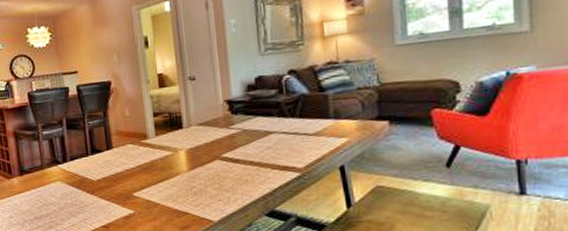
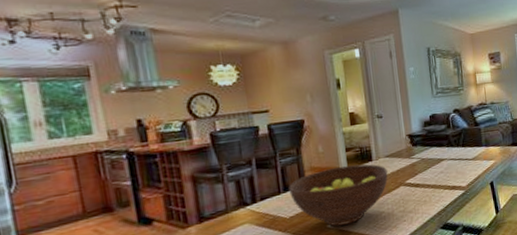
fruit bowl: none [96,131,201,196] -> present [288,164,388,227]

